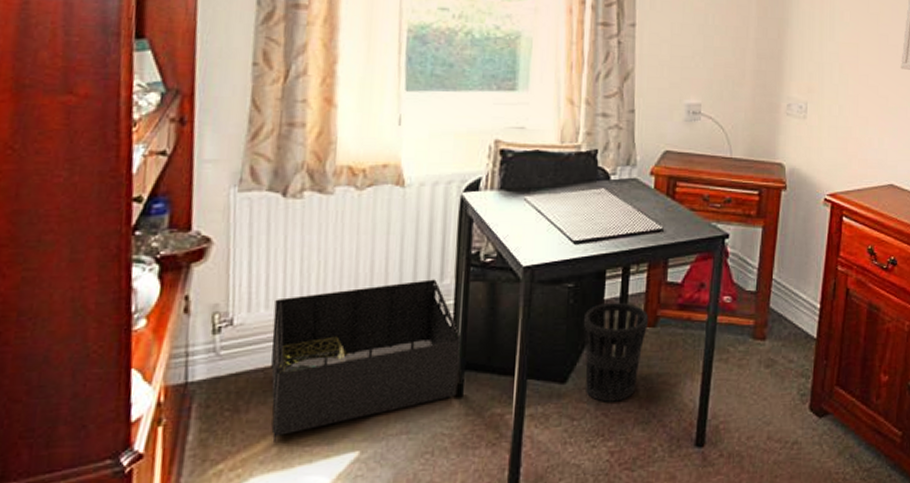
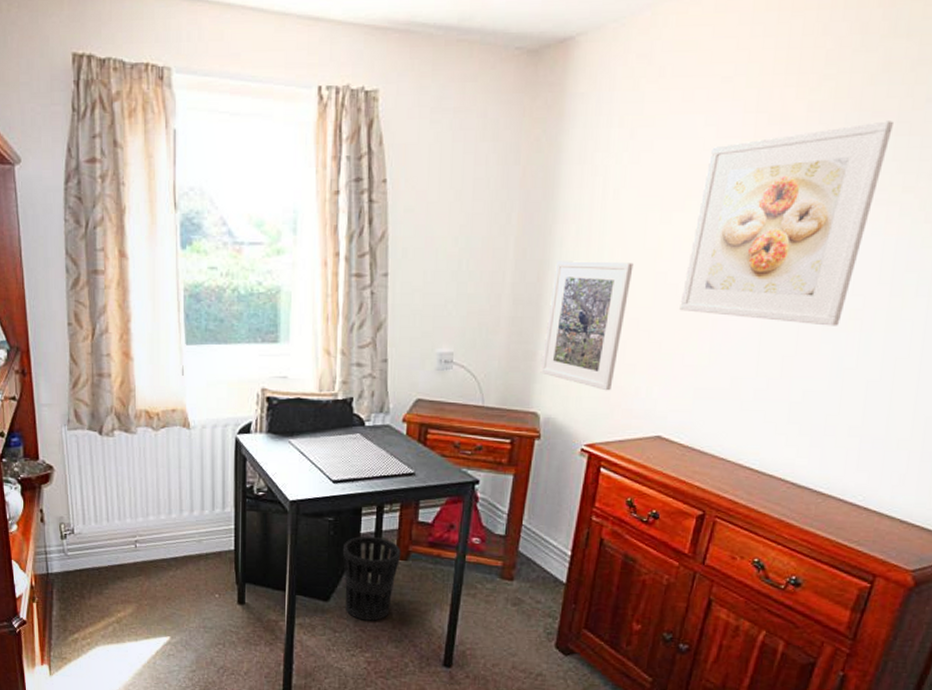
storage bin: present [271,279,461,442] -> none [101,507,241,623]
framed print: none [784,20,861,142] -> present [540,261,634,391]

